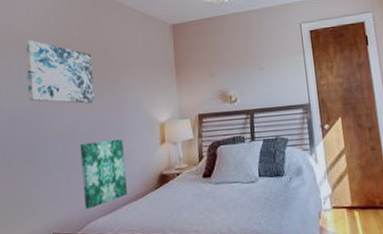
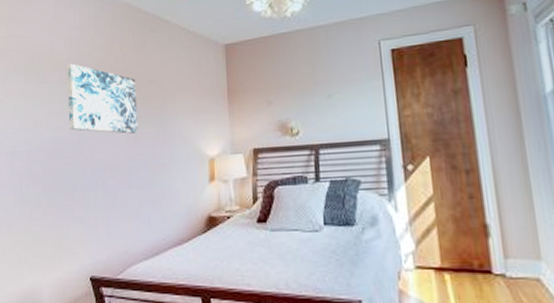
wall art: present [80,138,127,210] -> none [122,174,171,252]

